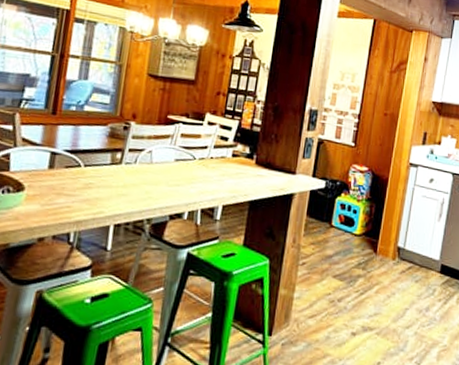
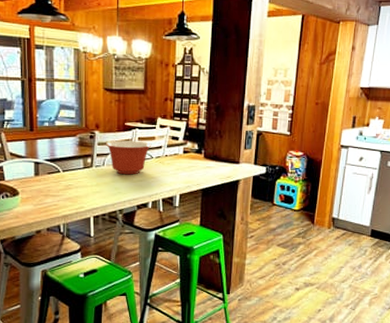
mixing bowl: none [140,134,196,178] -> present [105,140,152,175]

